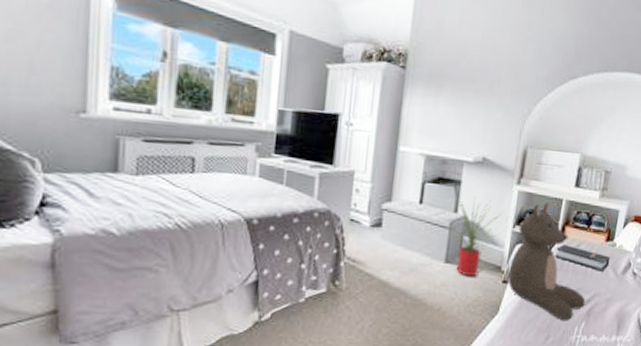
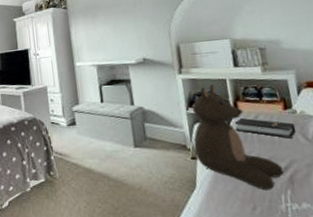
house plant: present [448,196,502,277] -> none [129,90,177,158]

